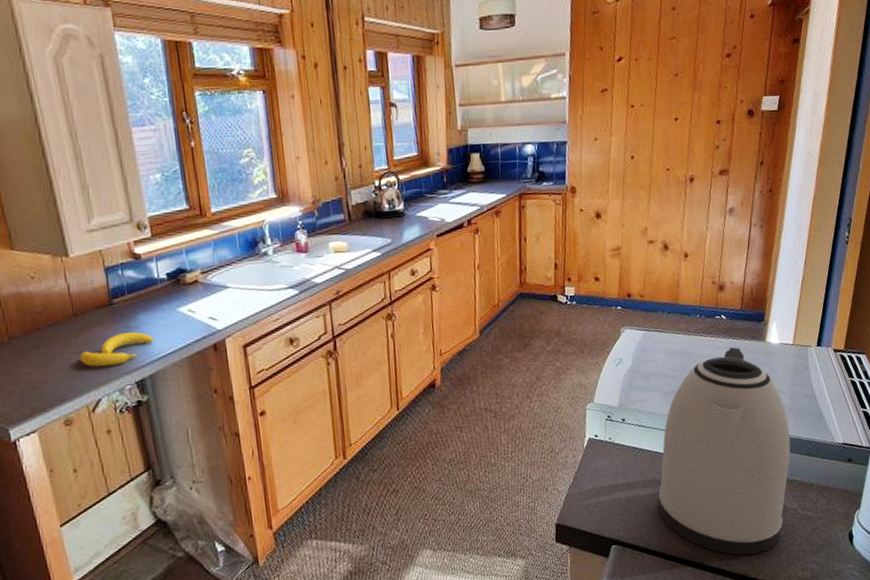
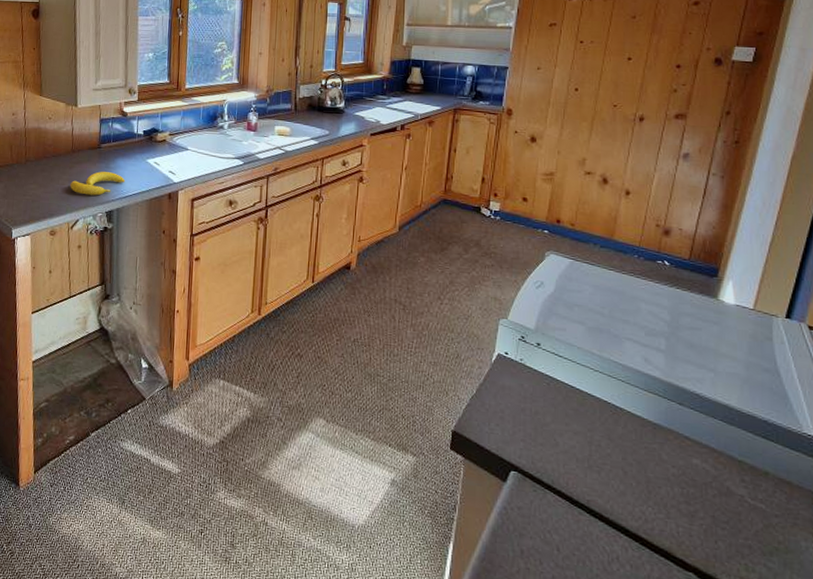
kettle: present [658,347,791,556] -> none [569,297,741,533]

